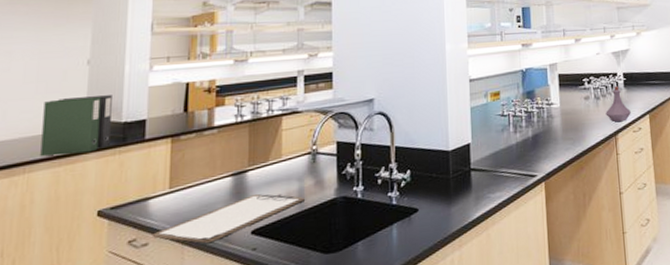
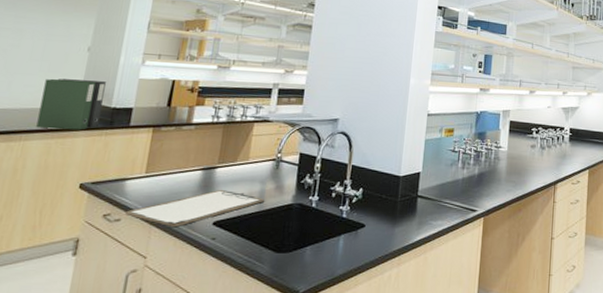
flask: present [605,85,631,123] -> none [548,139,572,173]

